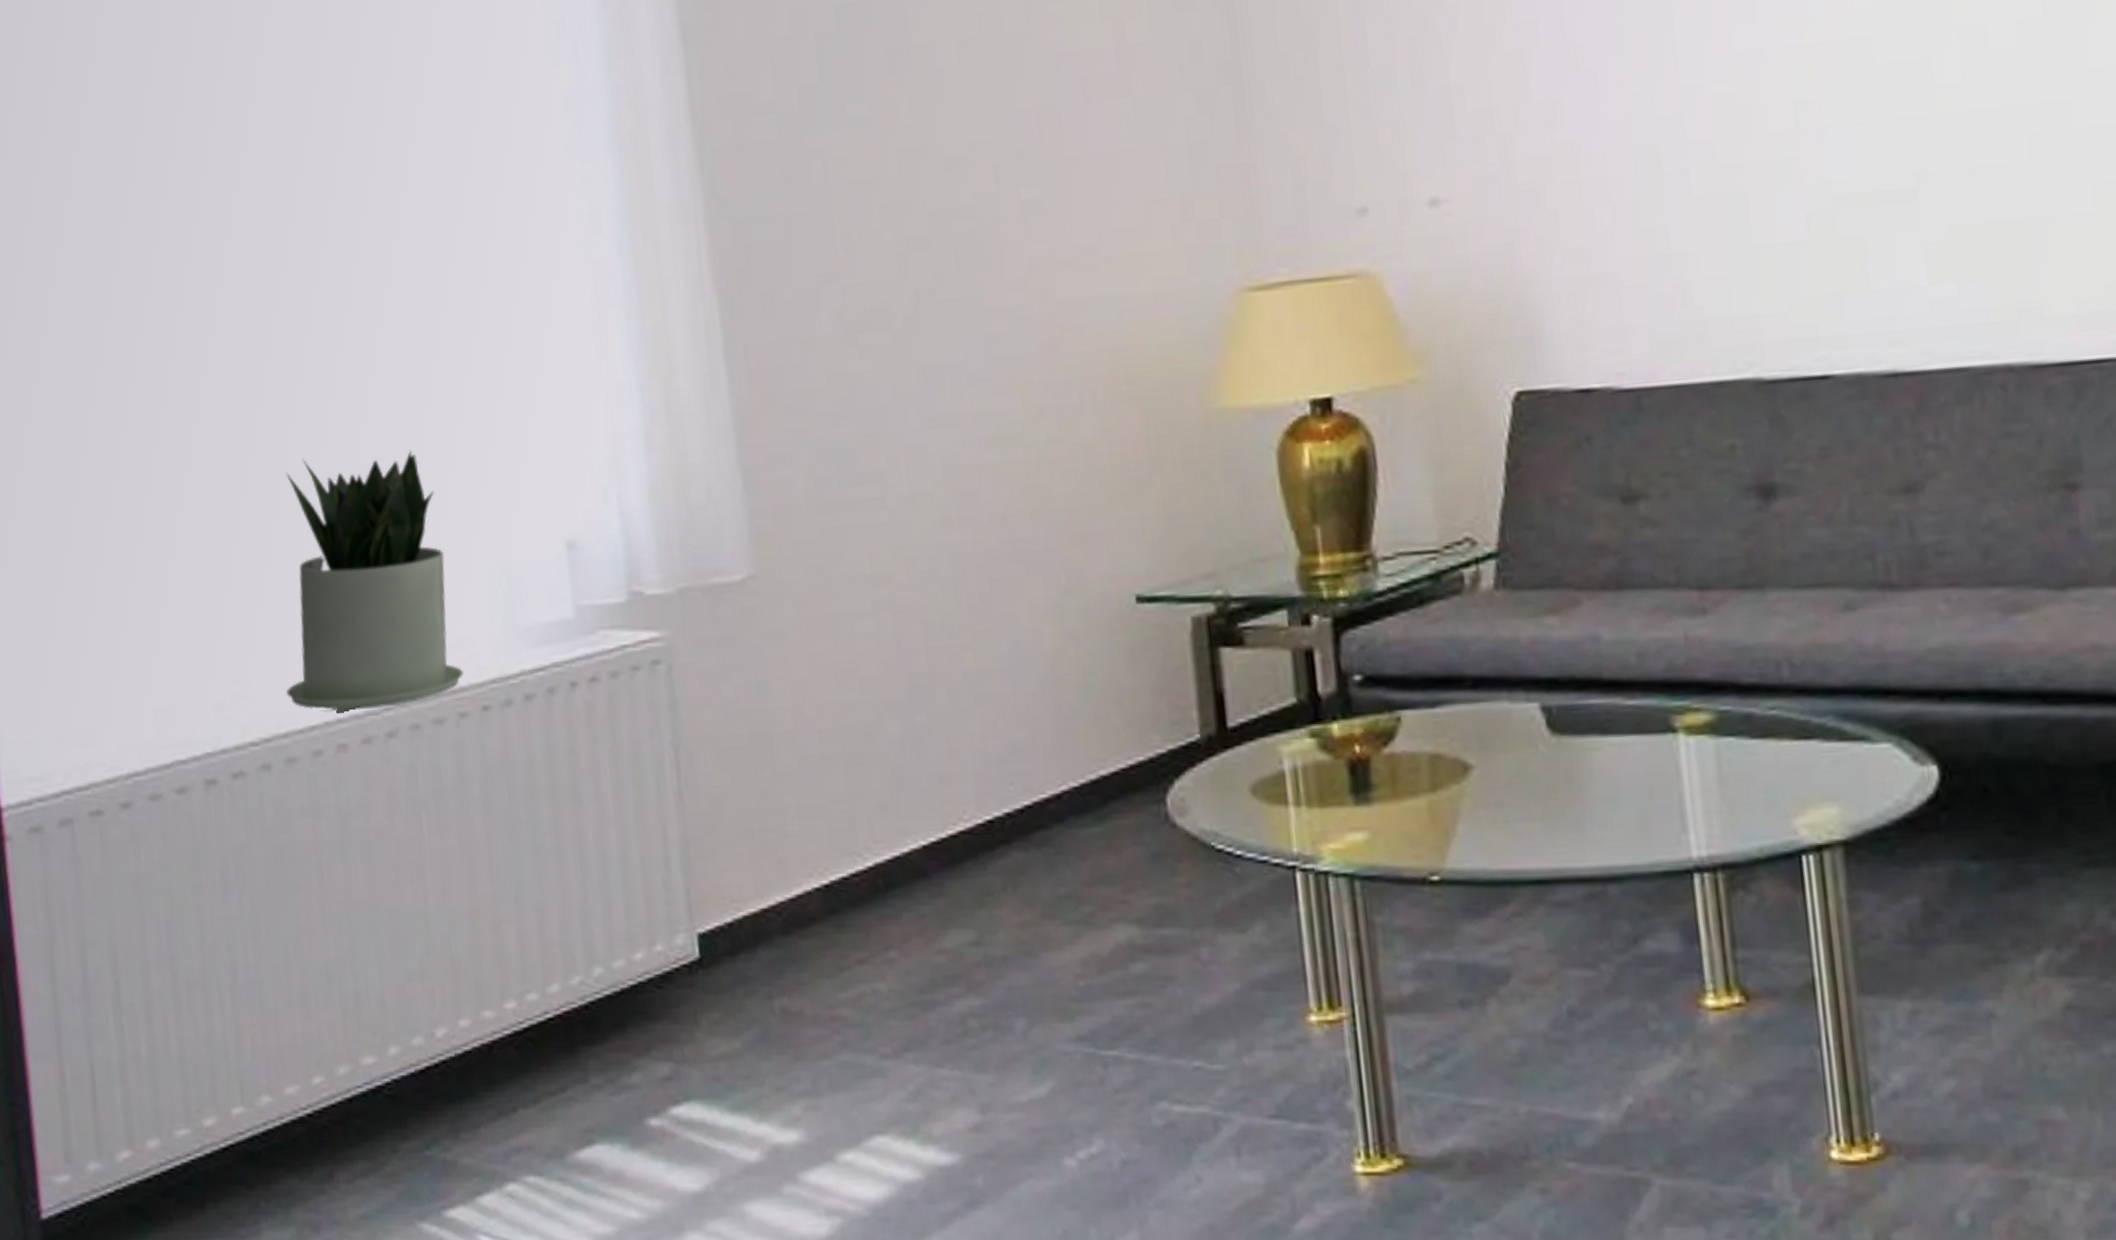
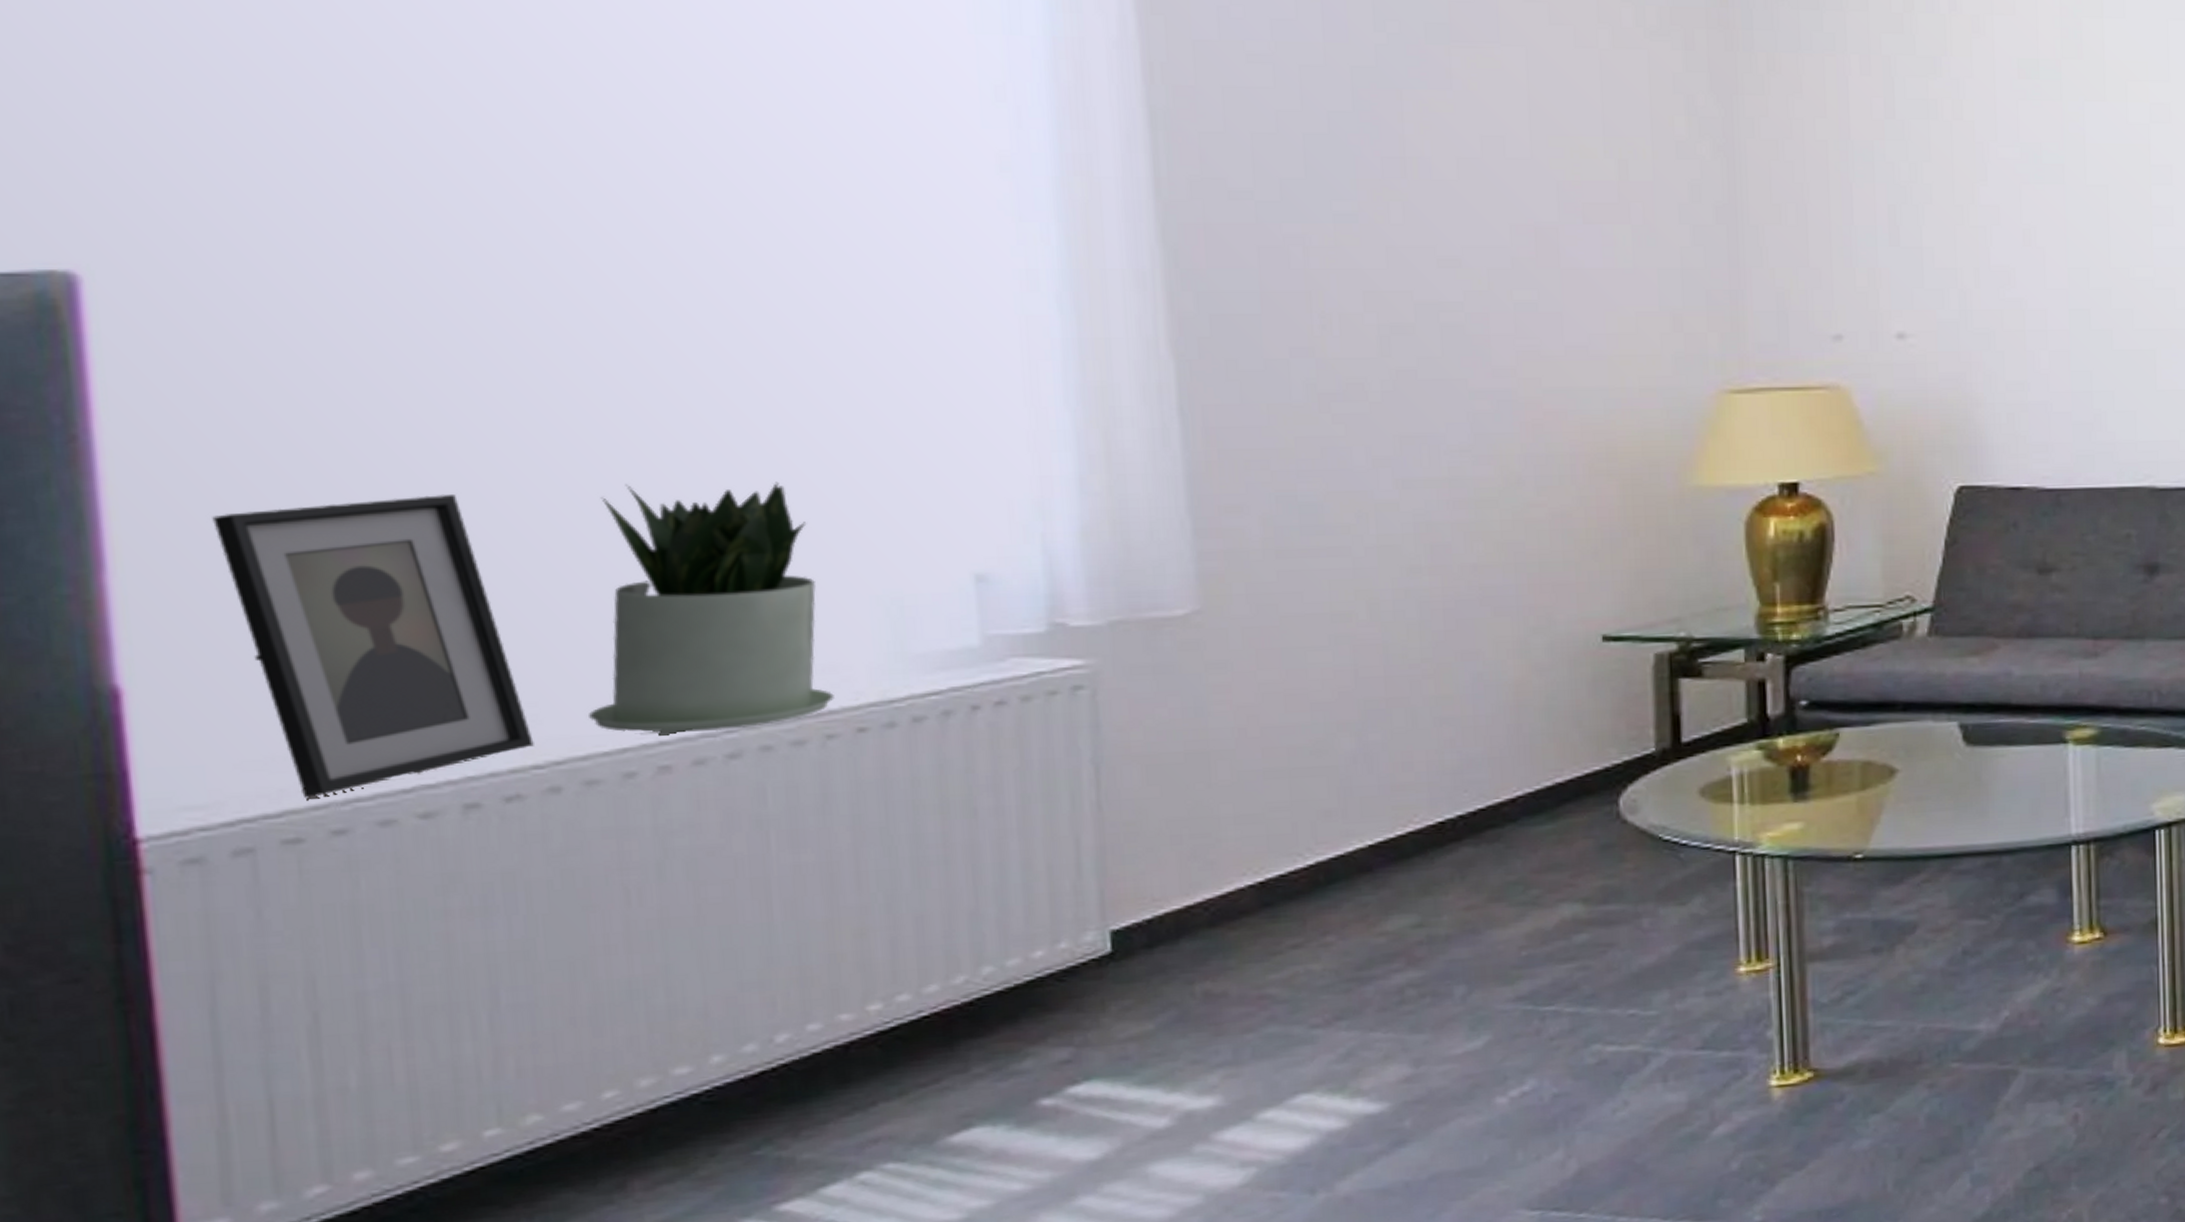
picture frame: none [35,476,250,772] -> present [212,495,534,798]

